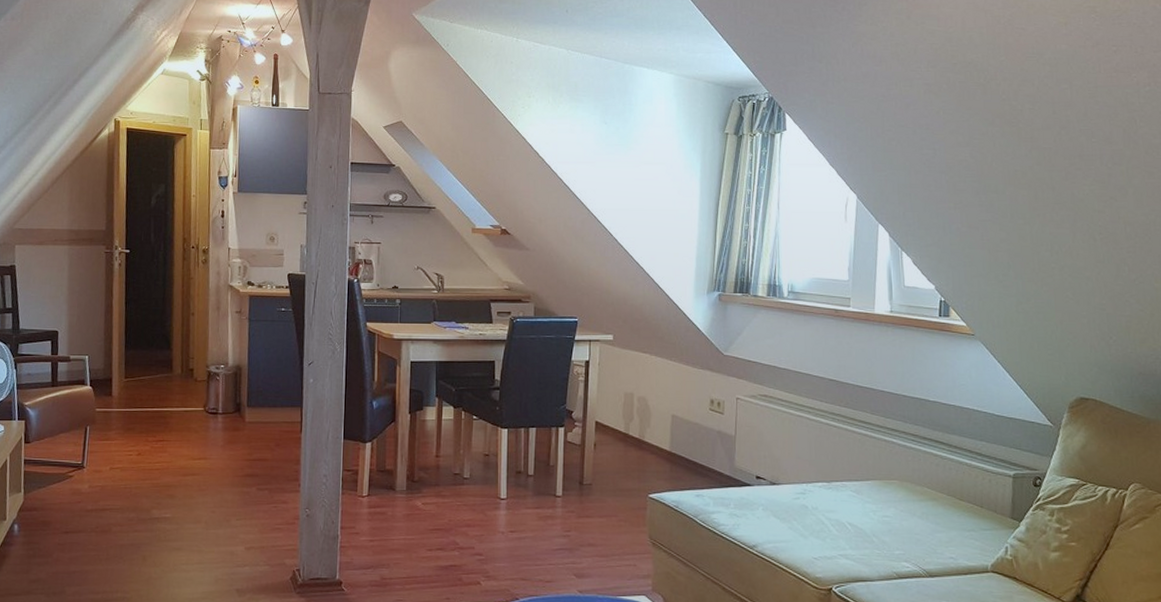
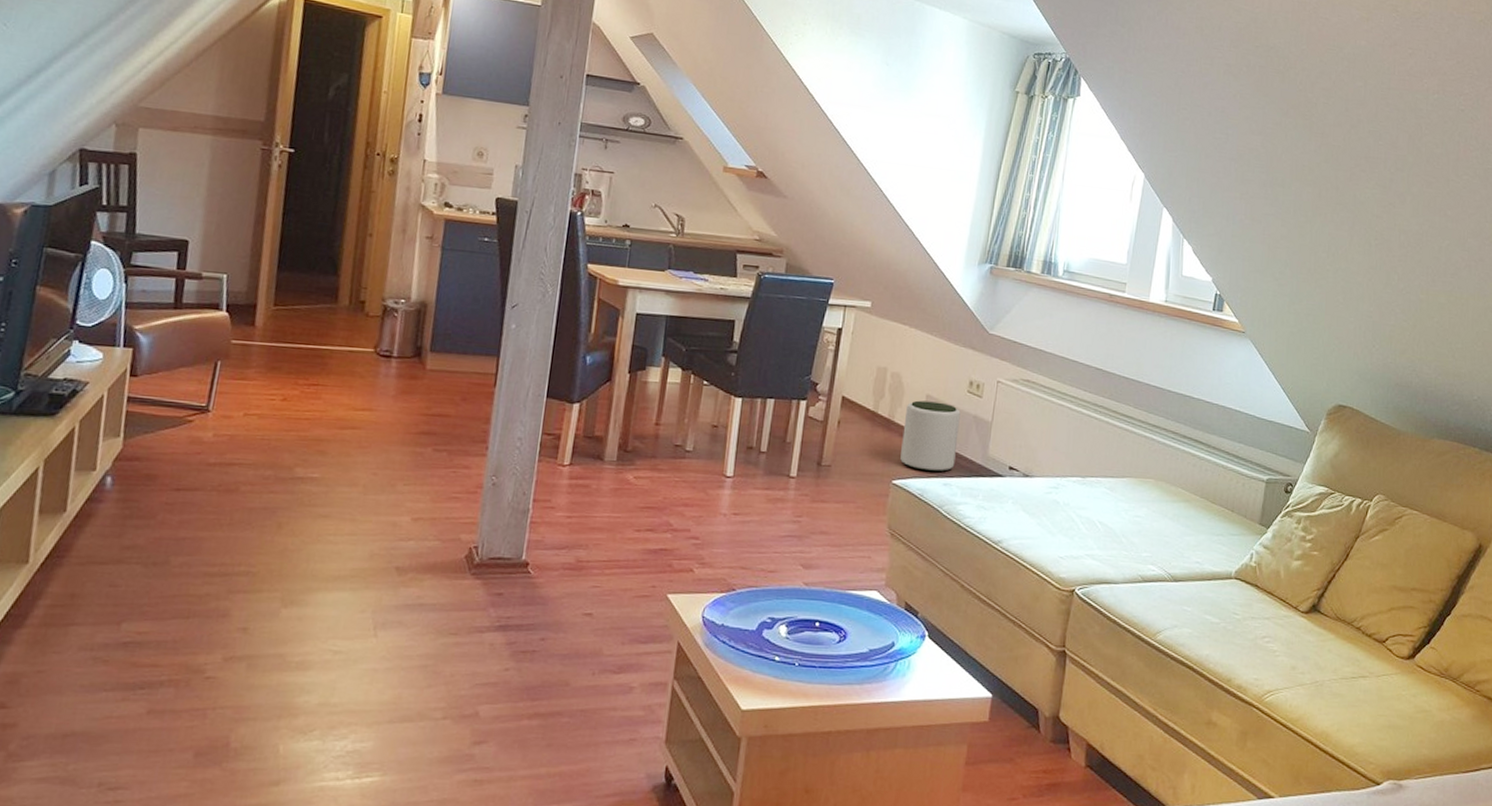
plant pot: none [654,420,706,485] -> present [900,400,961,472]

